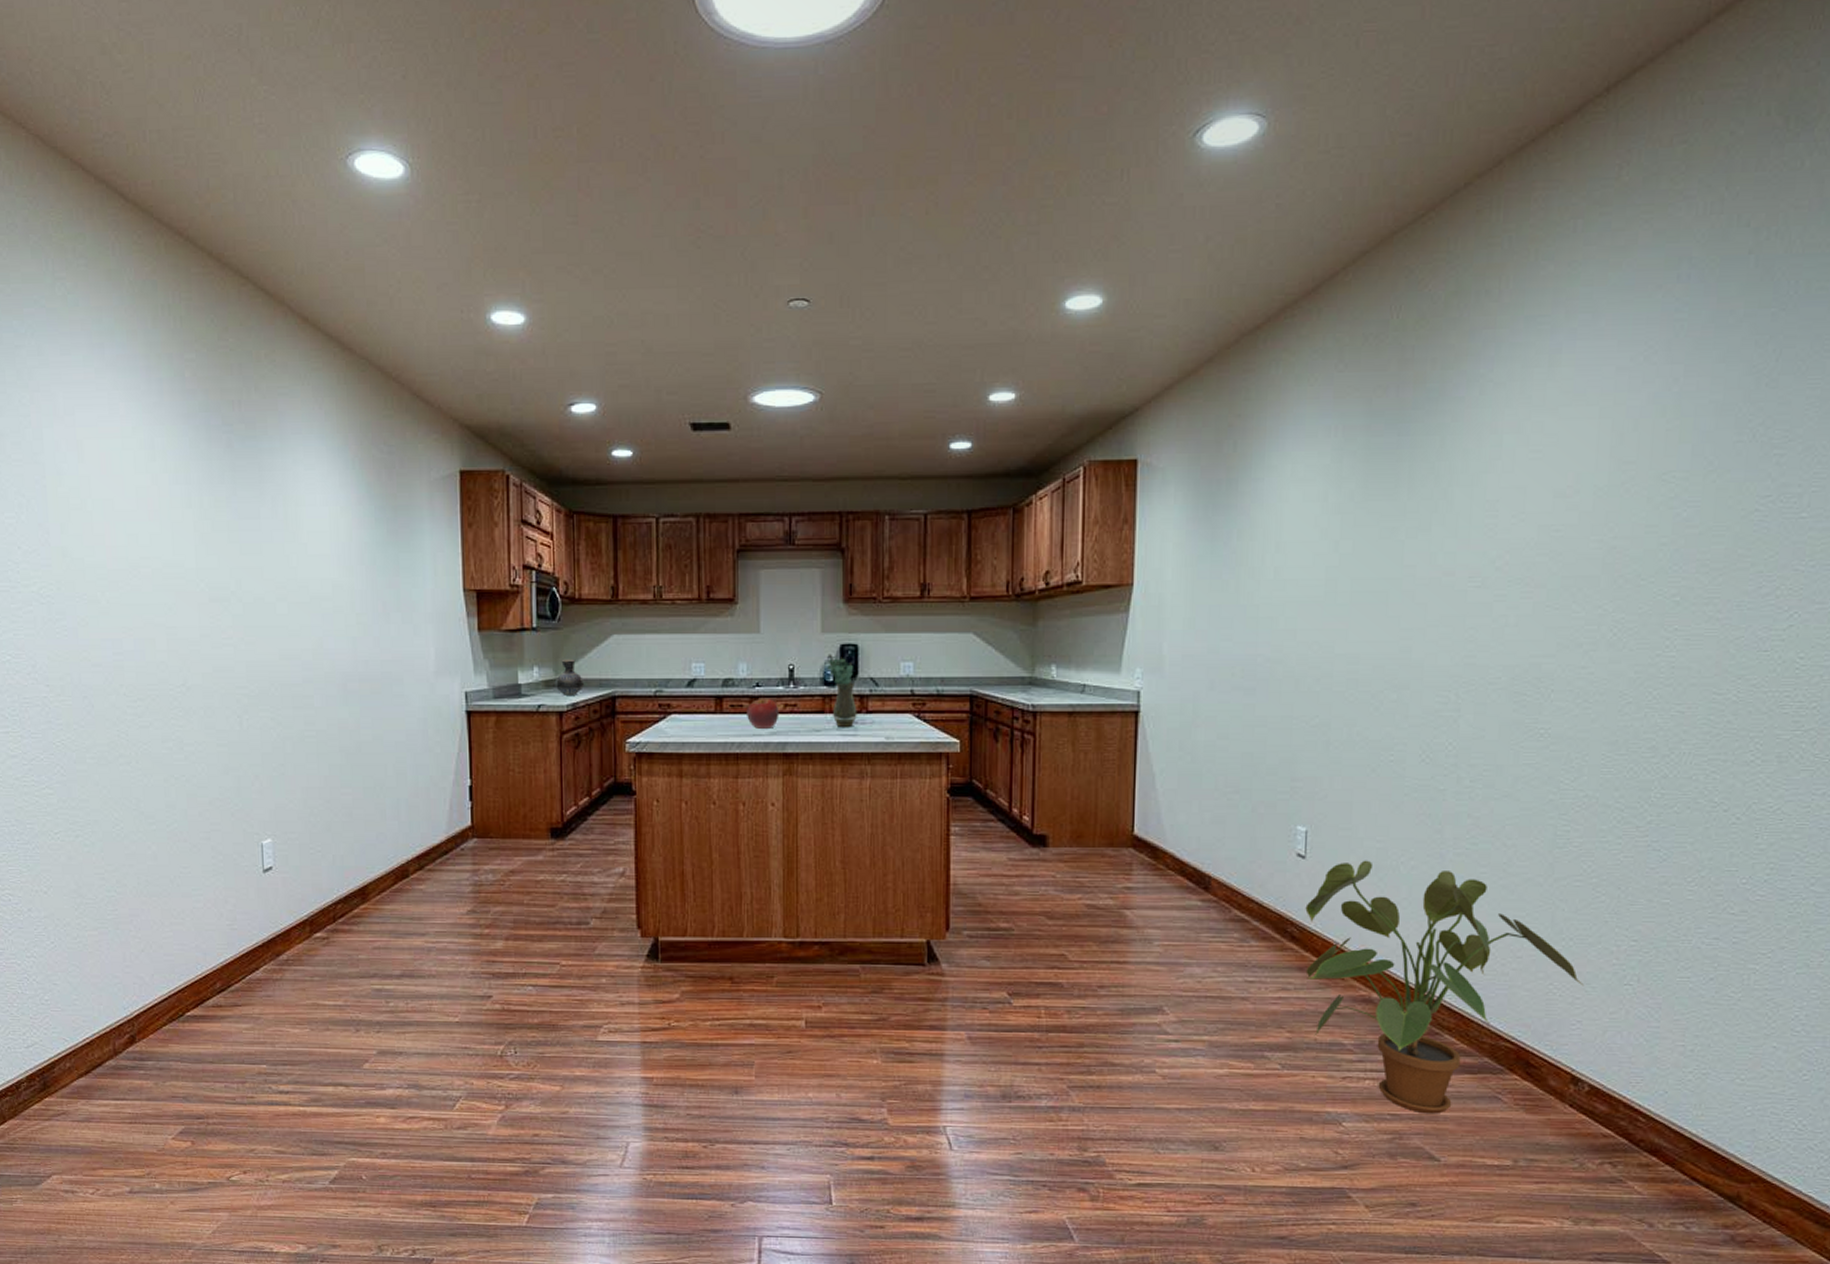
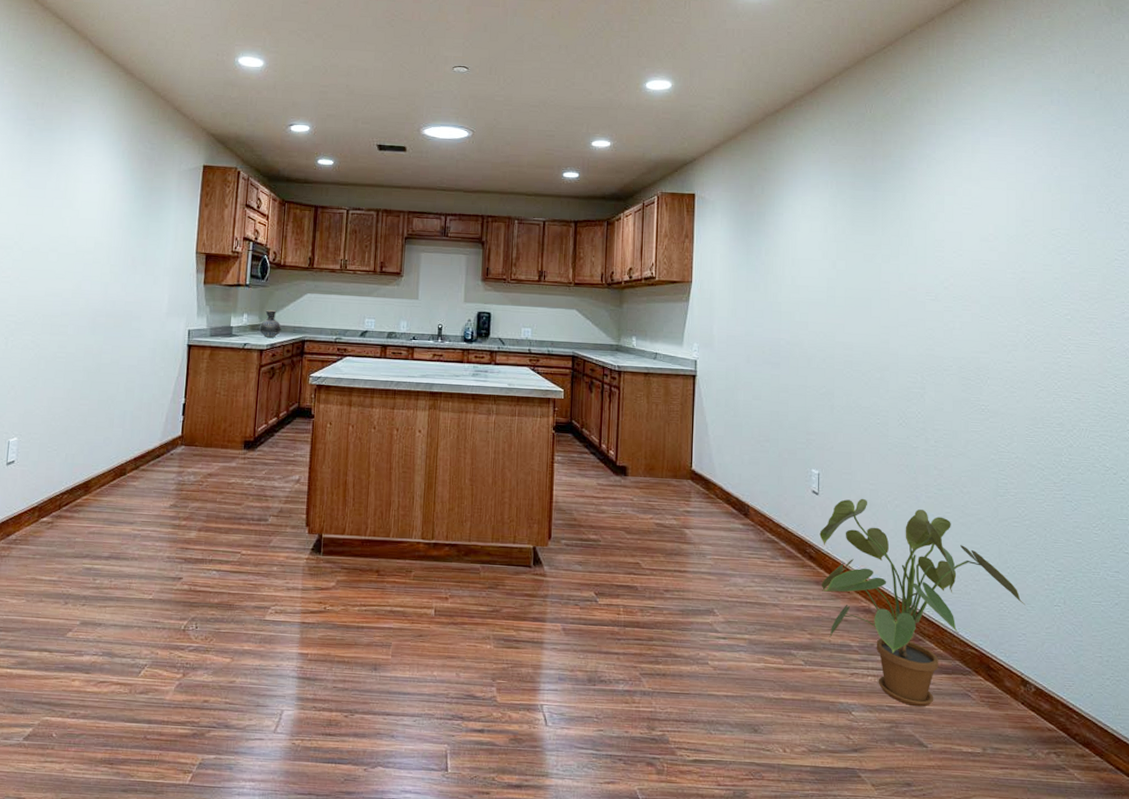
fruit: present [747,697,779,729] -> none [404,348,429,372]
vase: present [827,655,857,727] -> none [467,319,488,375]

